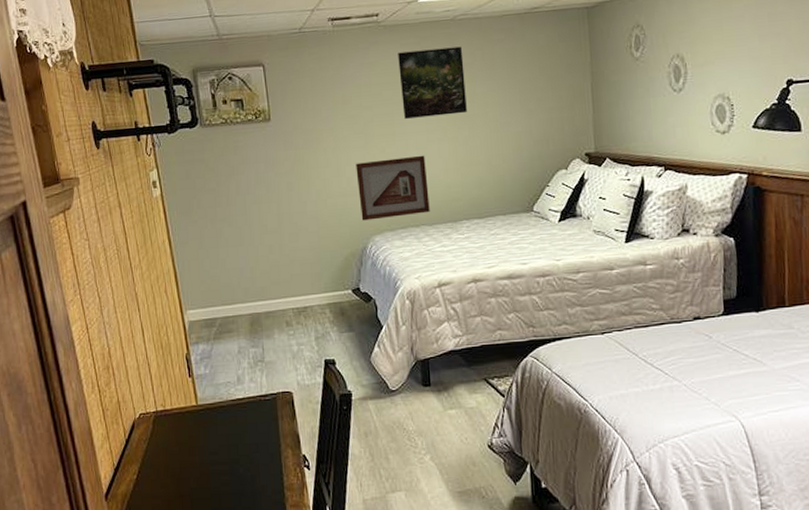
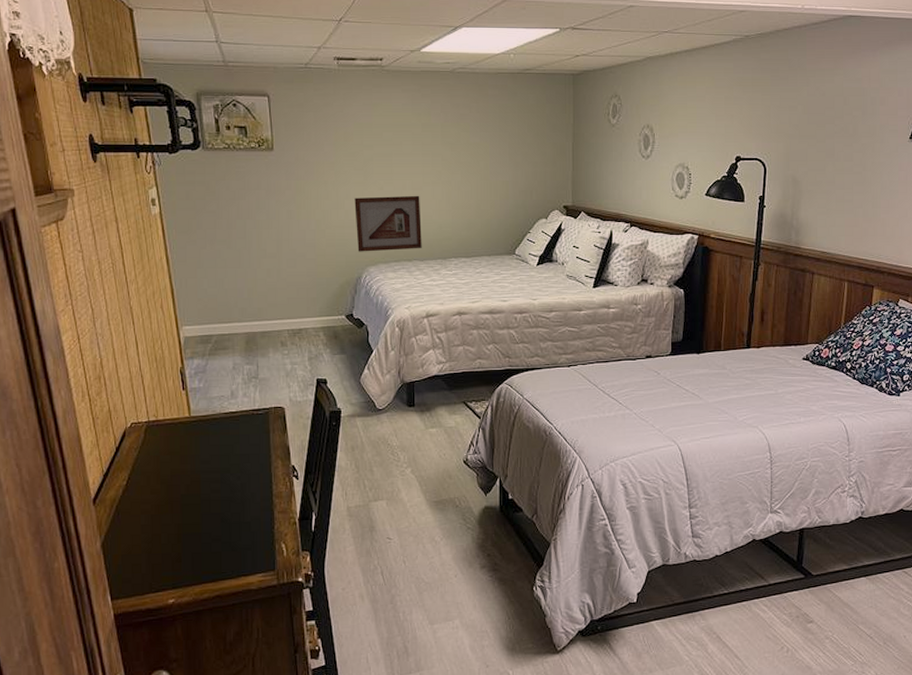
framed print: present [398,46,467,119] -> none [399,97,461,160]

